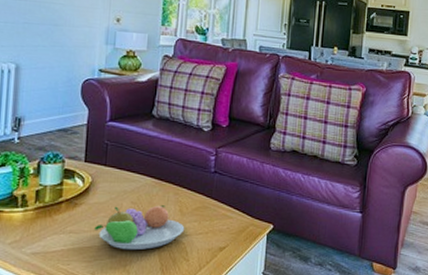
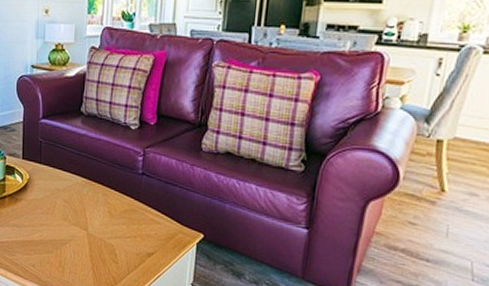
fruit bowl: present [94,205,185,250] -> none [33,204,114,248]

